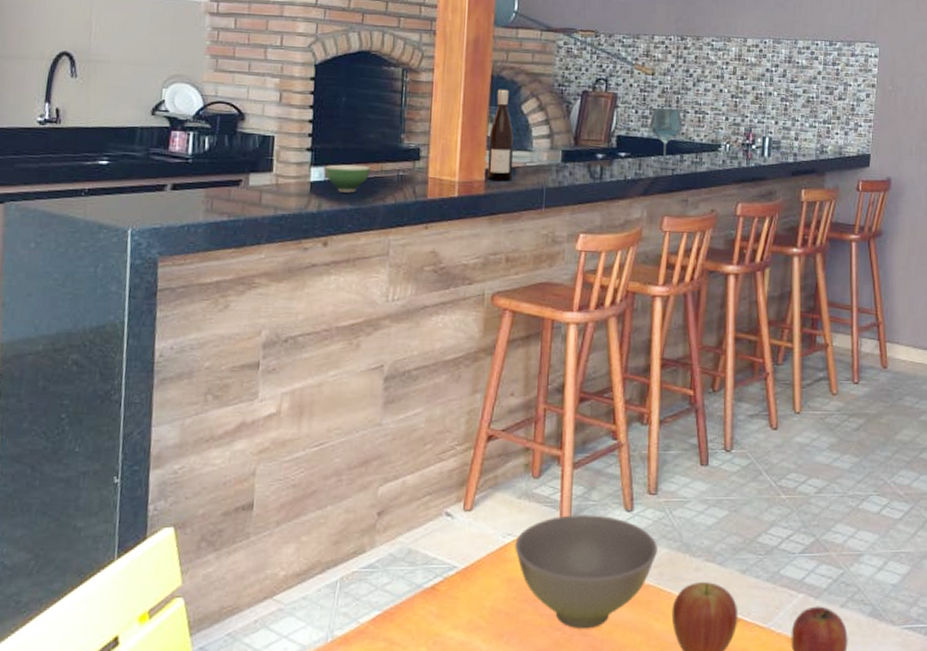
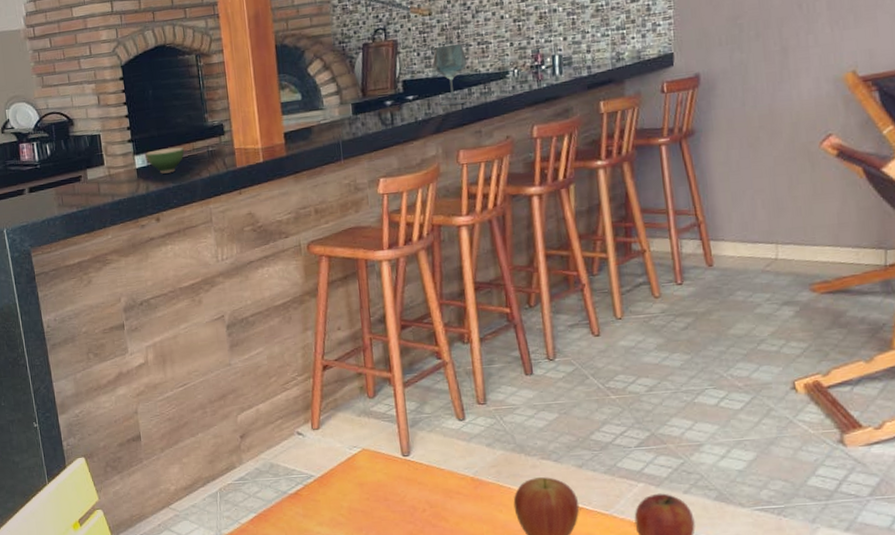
bottle: present [487,89,514,181] -> none [282,56,310,143]
bowl: present [515,515,657,629] -> none [361,425,493,522]

